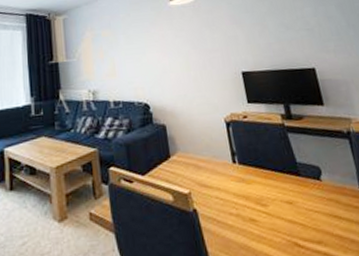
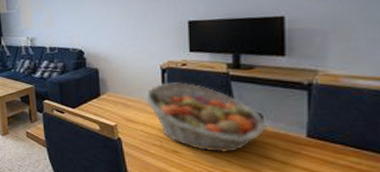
fruit basket: none [213,136,327,217] -> present [144,82,267,154]

